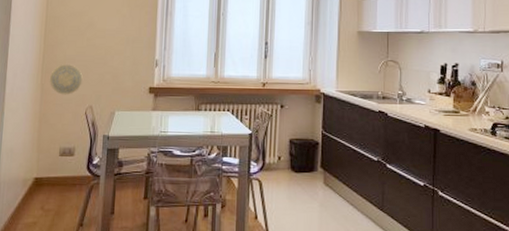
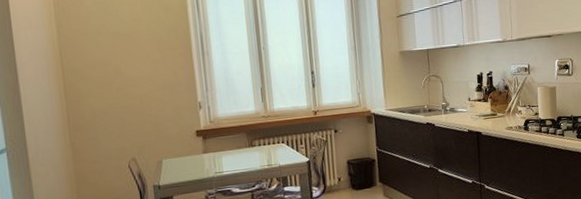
decorative plate: present [49,64,83,95] -> none [79,118,120,151]

